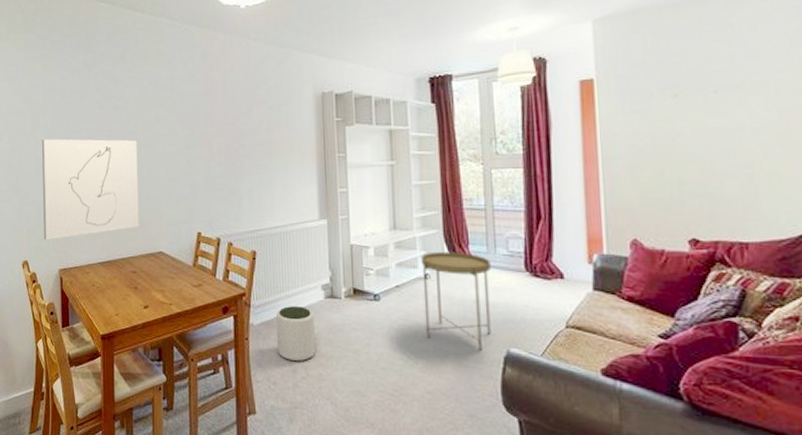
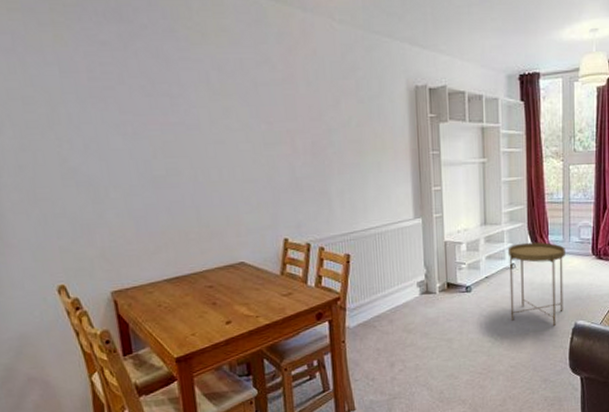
wall art: present [42,139,139,240] -> none [66,134,213,259]
plant pot: present [276,306,315,362] -> none [373,304,412,357]

